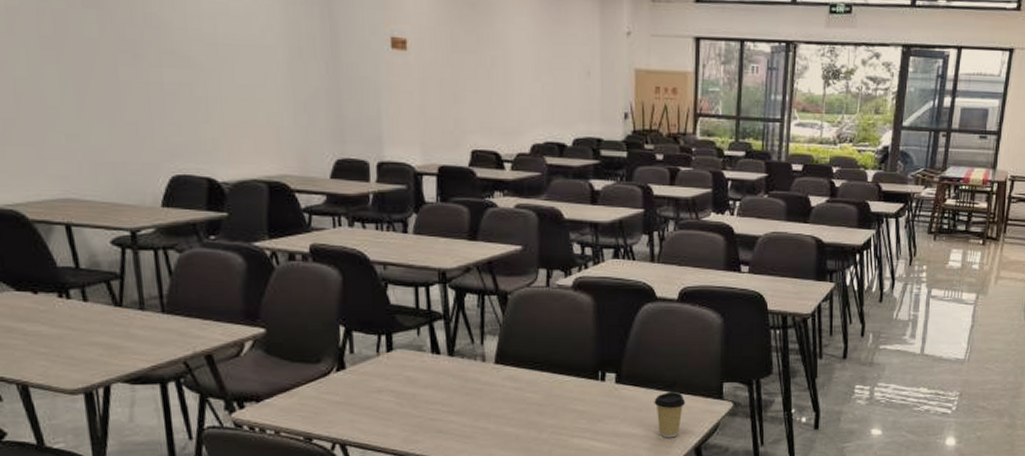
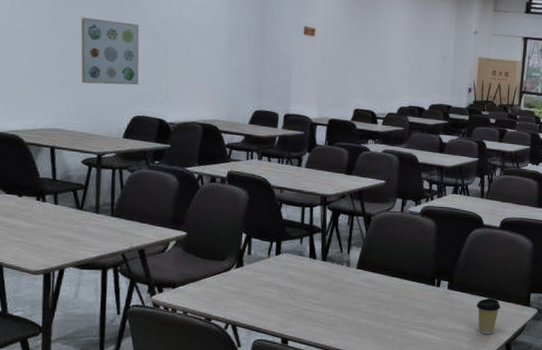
wall art: none [77,39,171,134] -> present [80,17,140,86]

